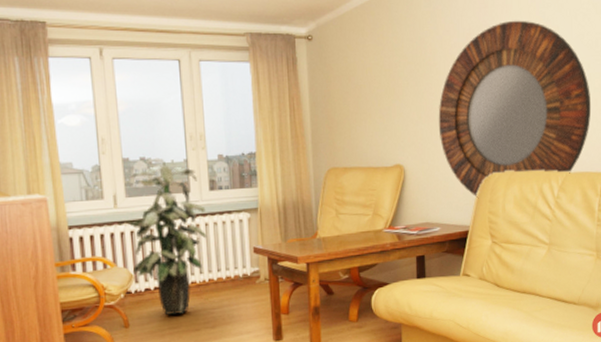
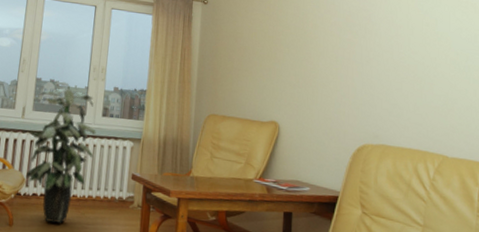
home mirror: present [438,20,592,199] -> none [314,9,470,167]

